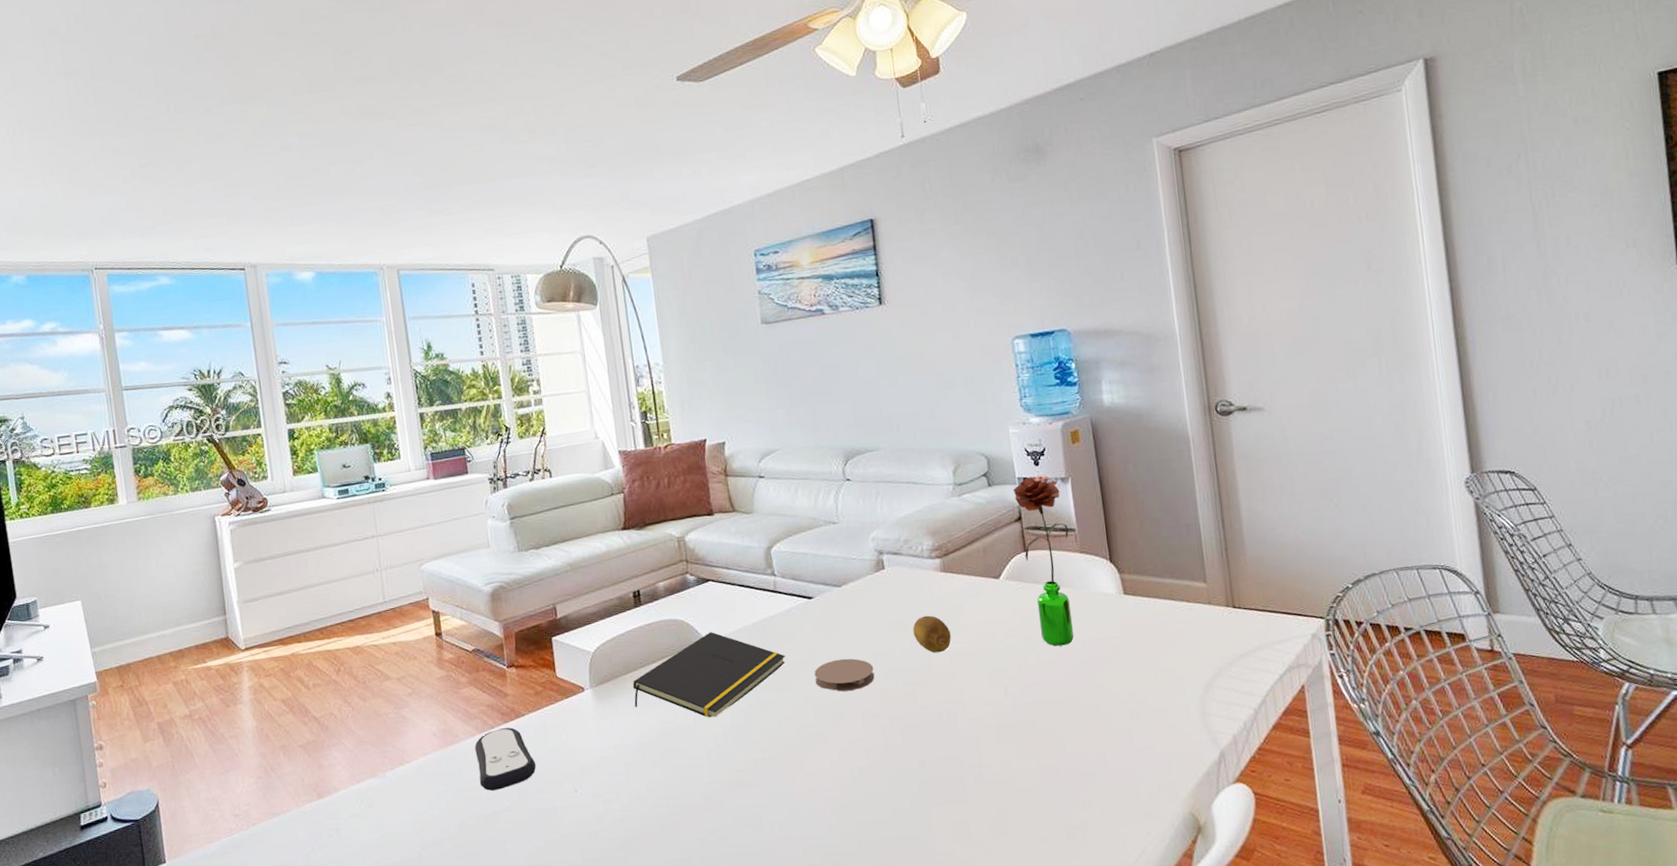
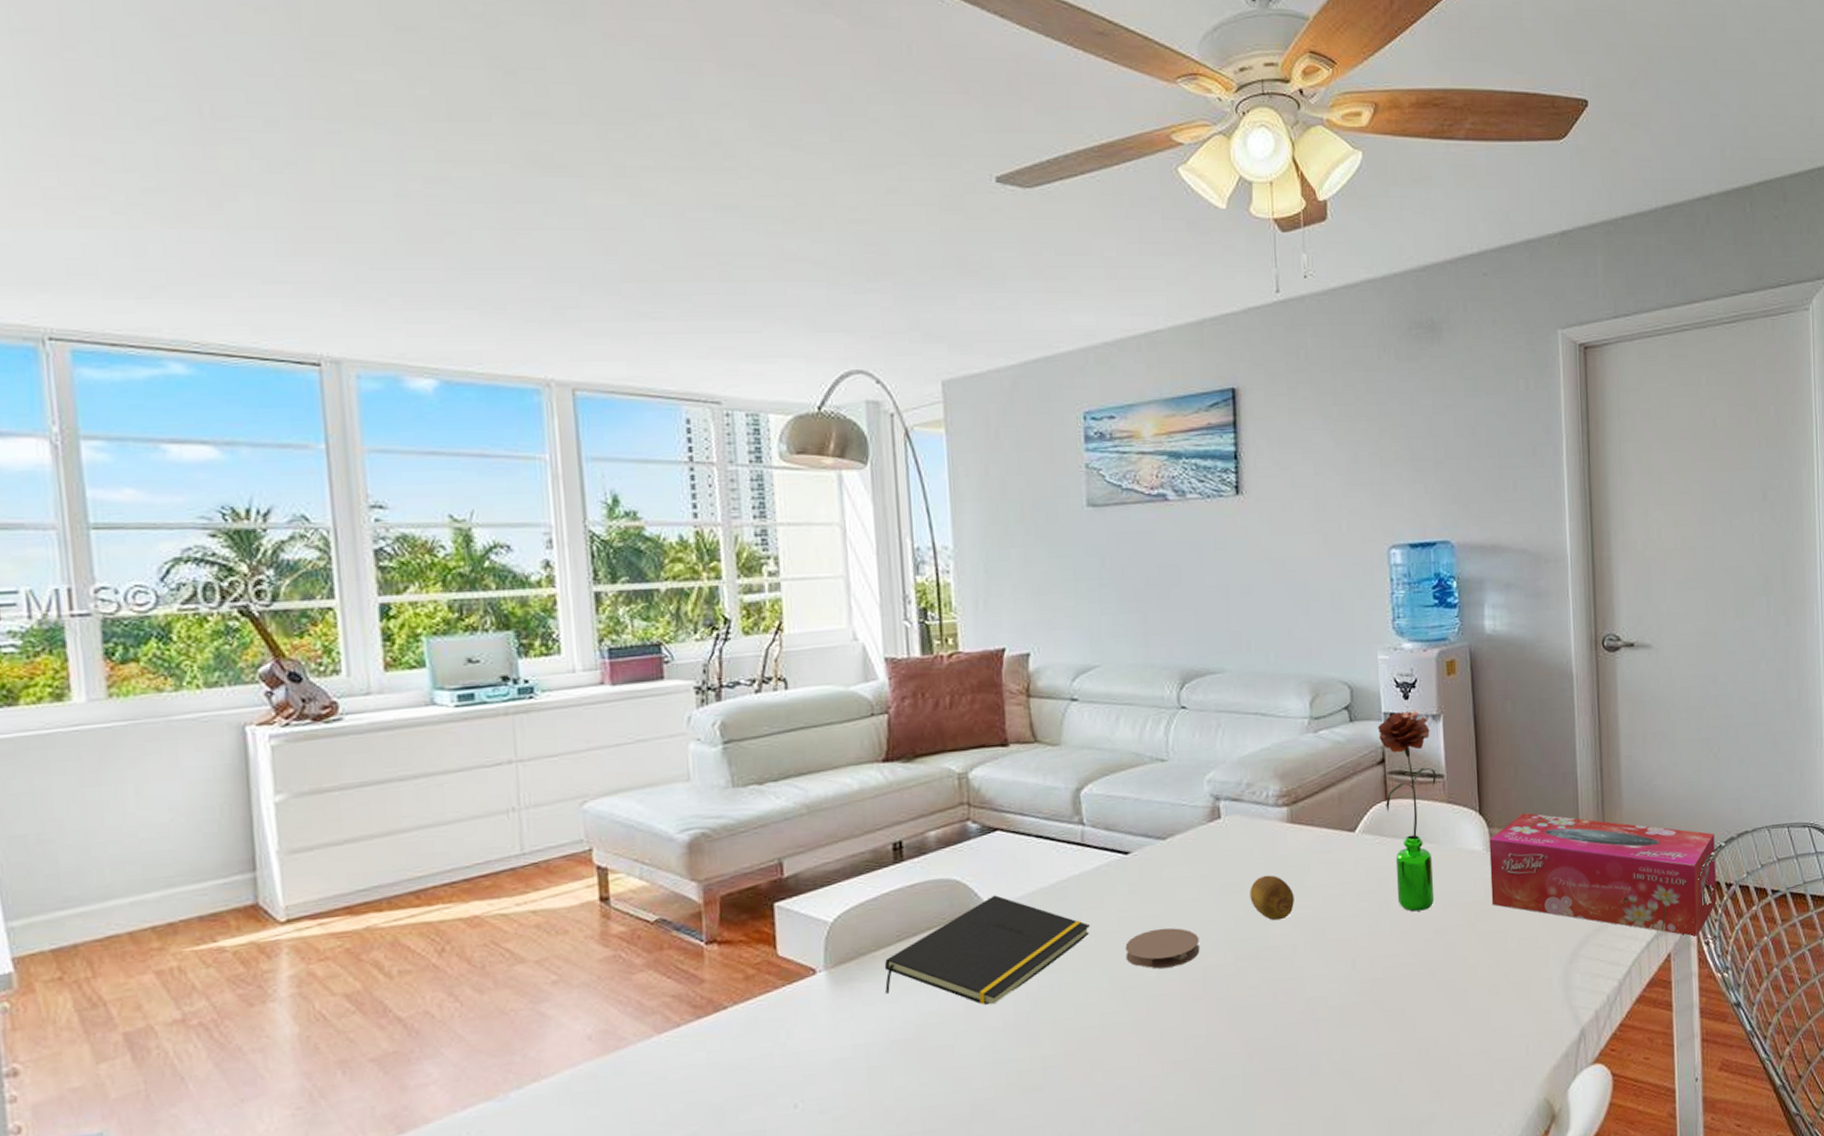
remote control: present [475,727,537,791] -> none [650,1025,741,1112]
tissue box: none [1120,560,1348,670] -> present [1489,812,1717,937]

